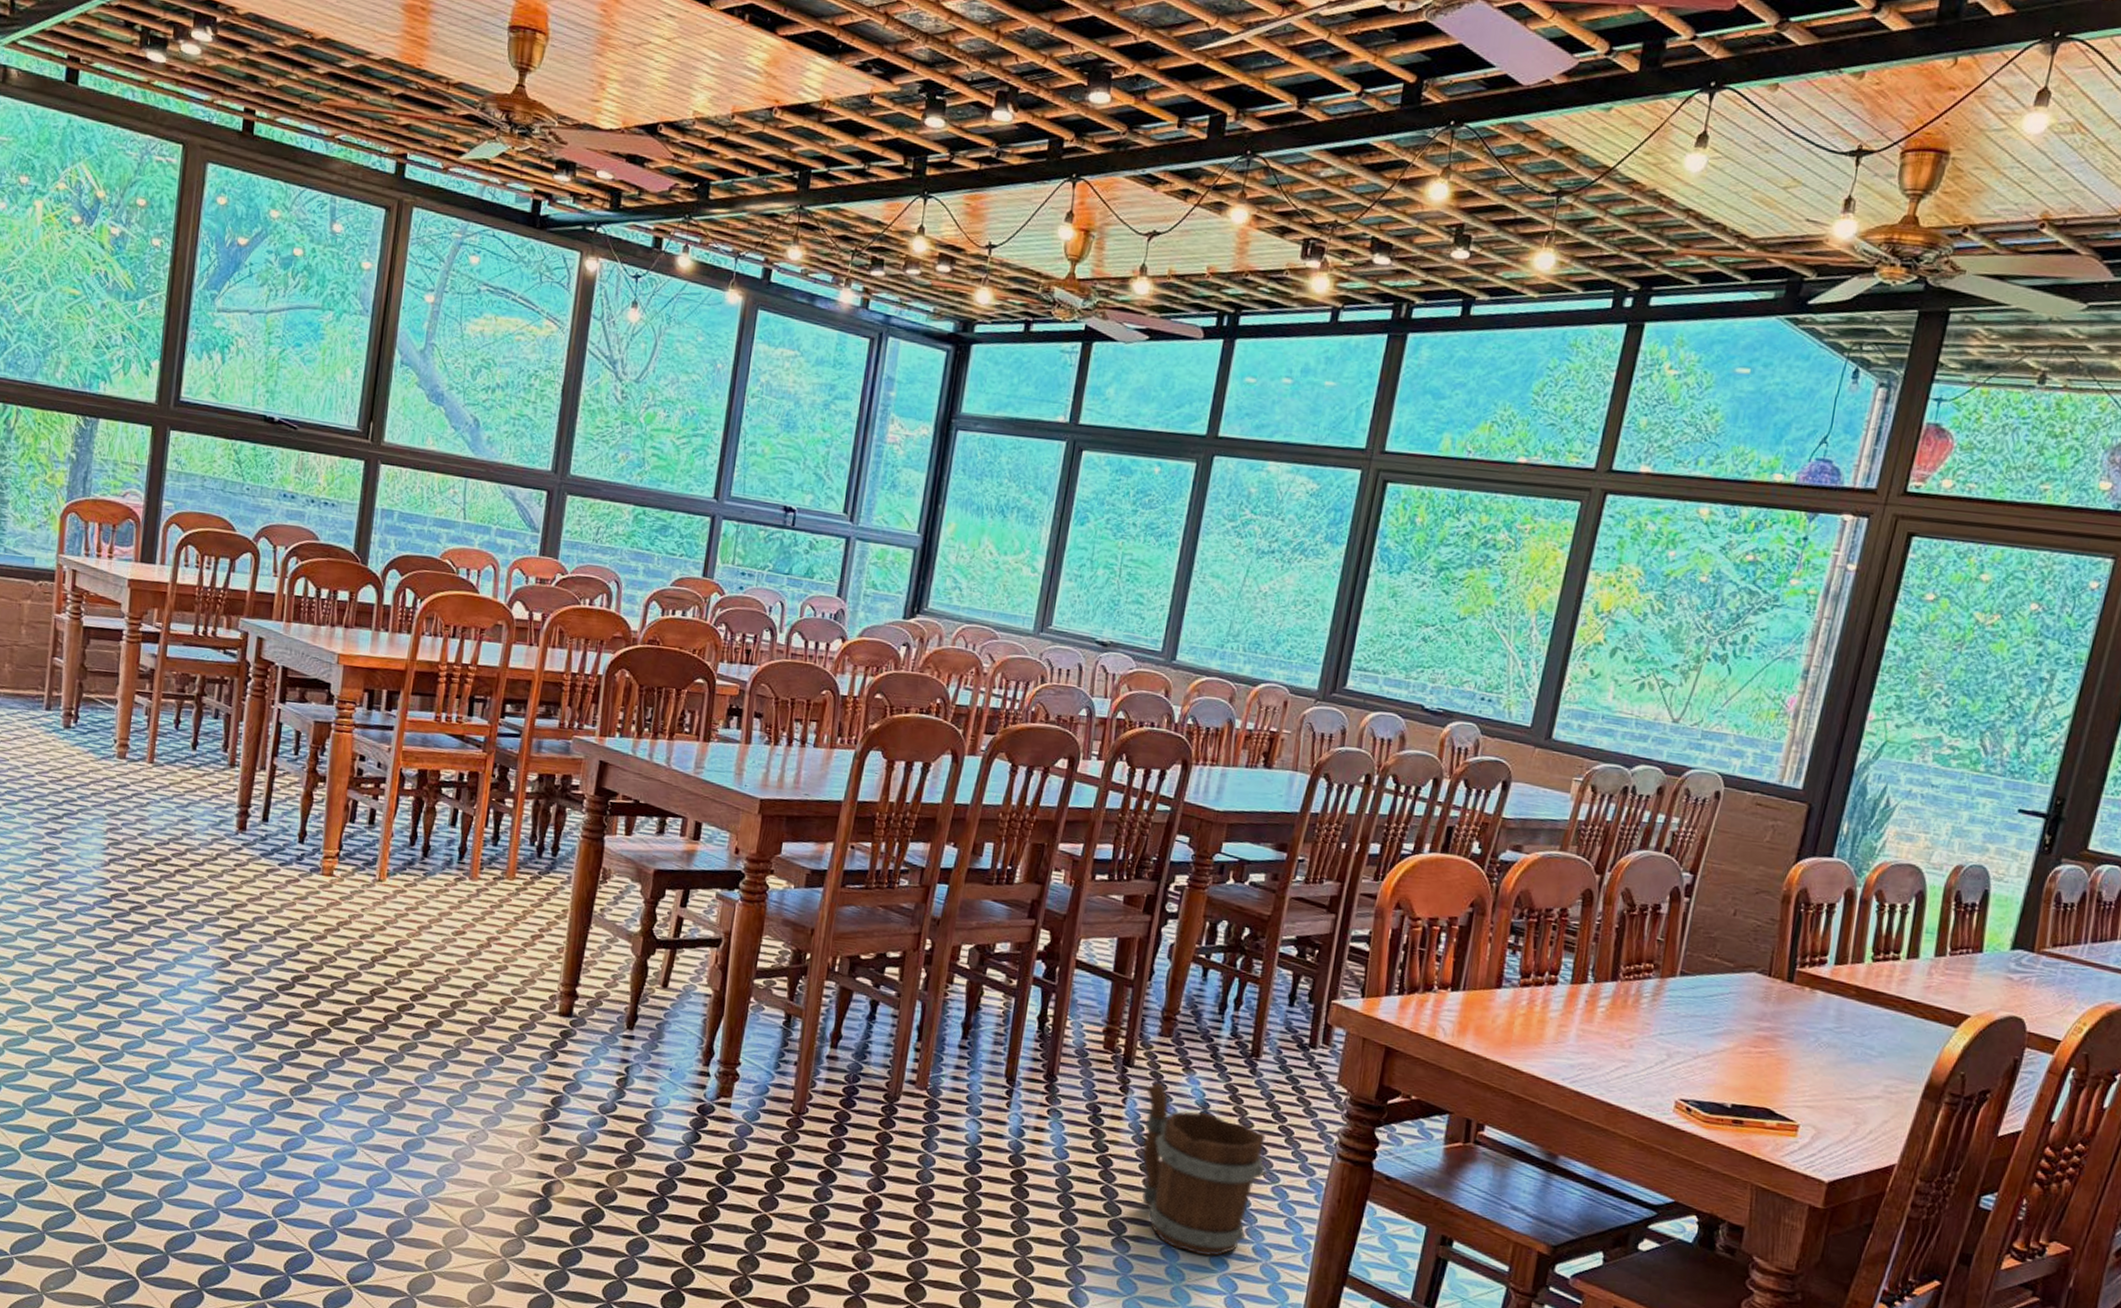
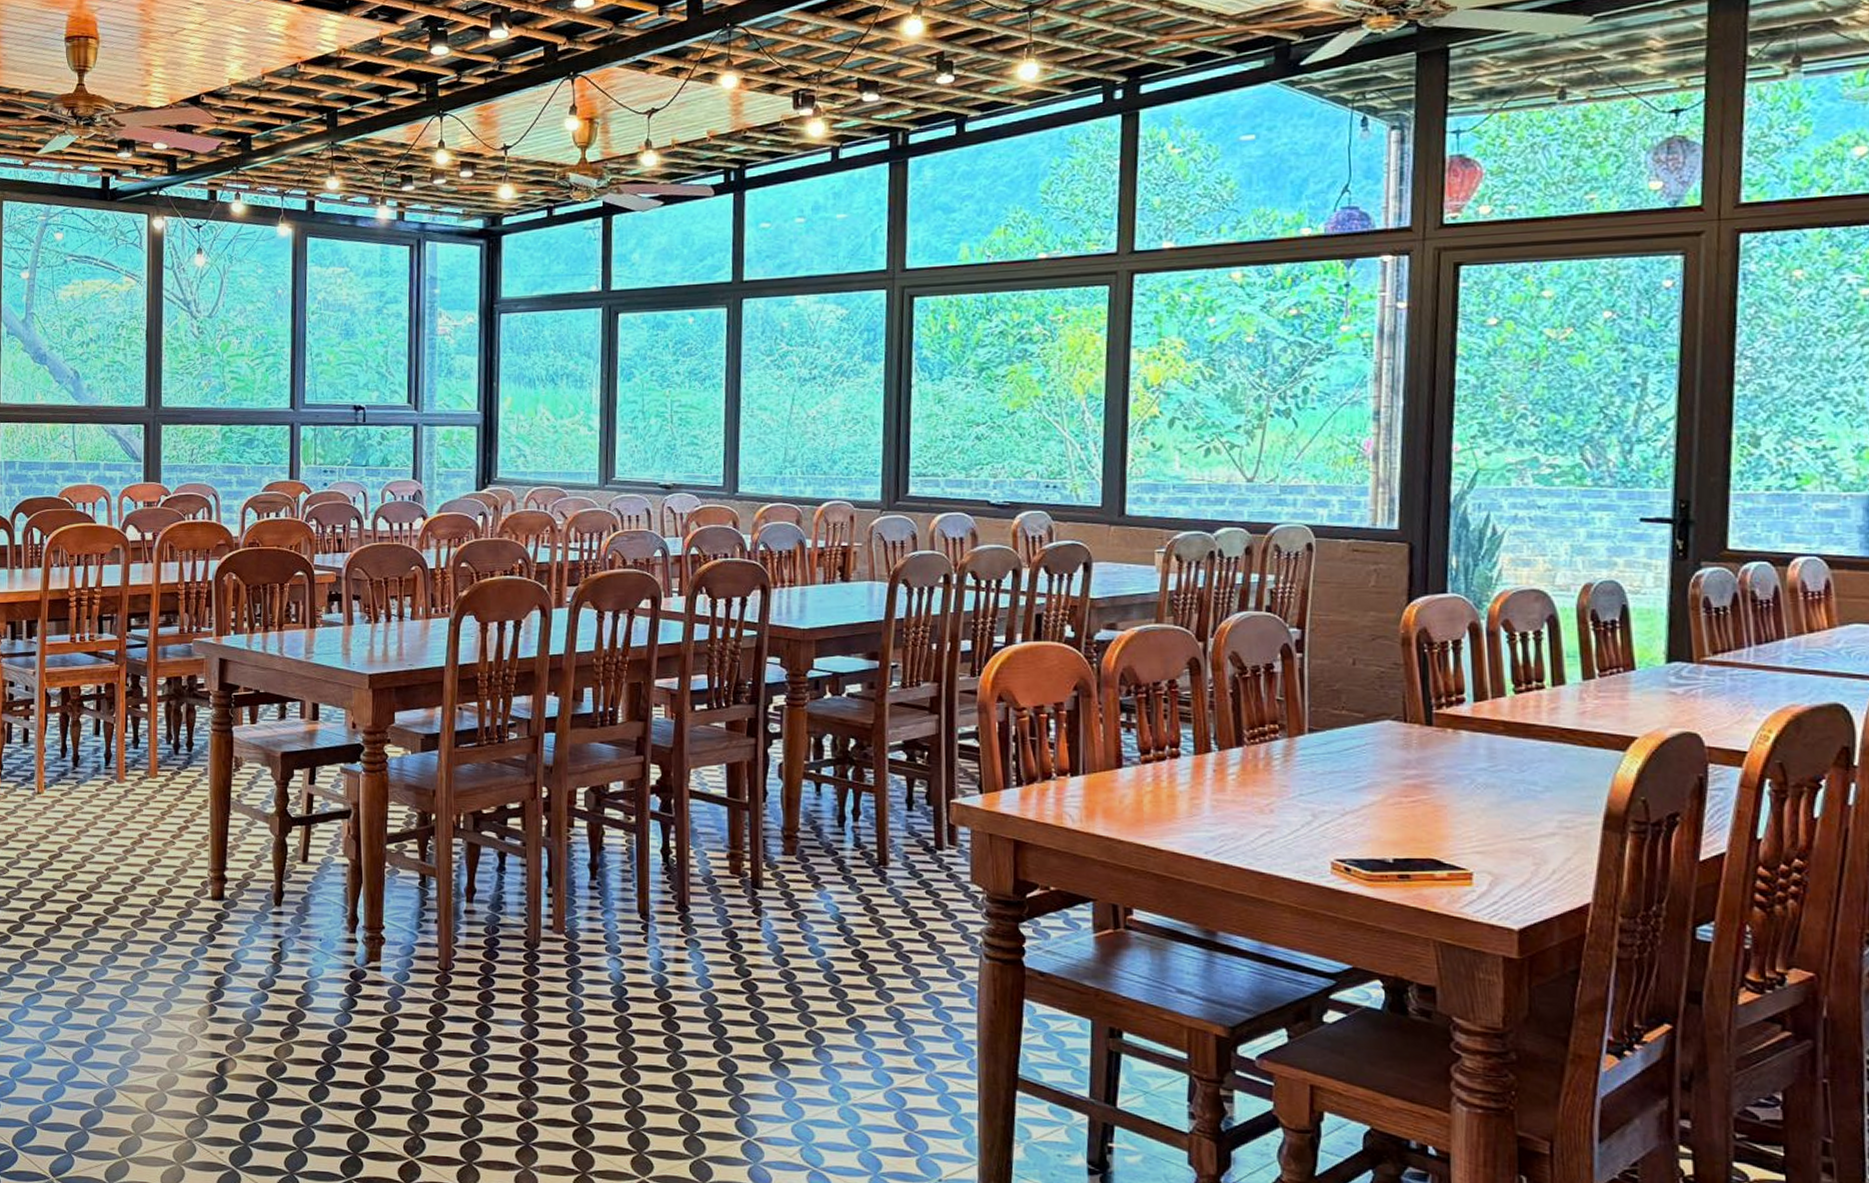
bucket: present [1142,1083,1266,1257] -> none [779,903,914,1073]

